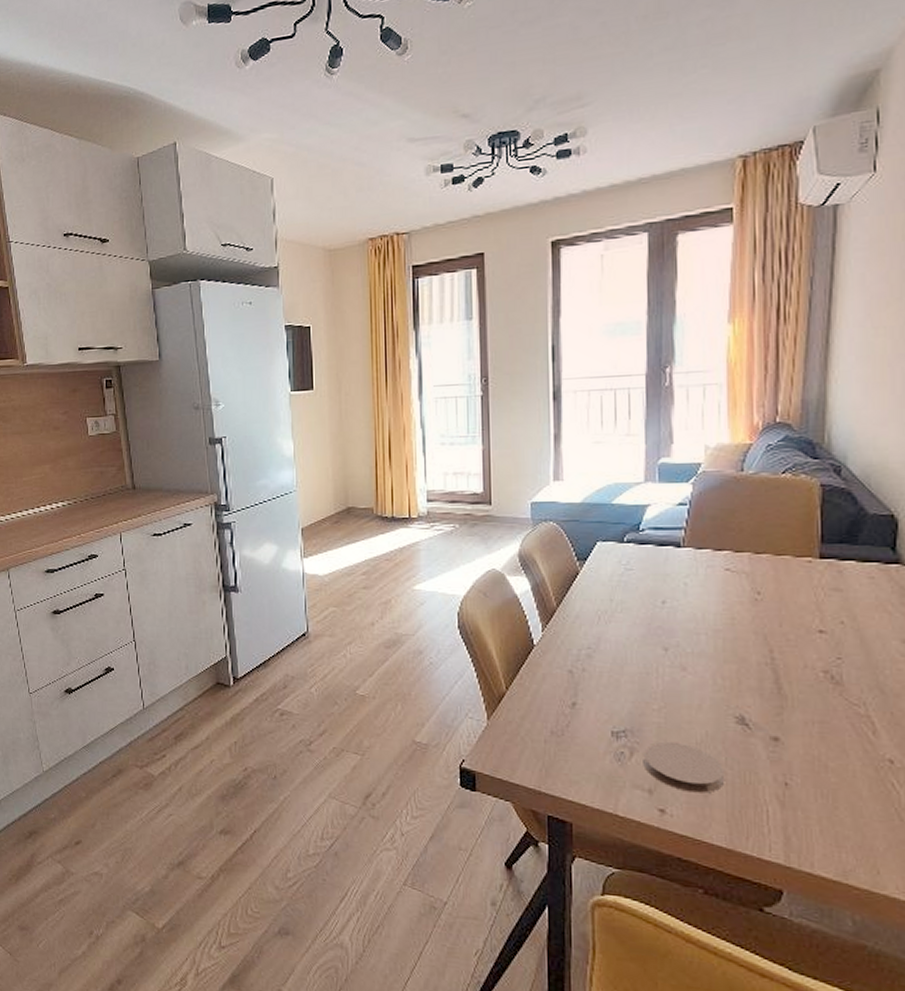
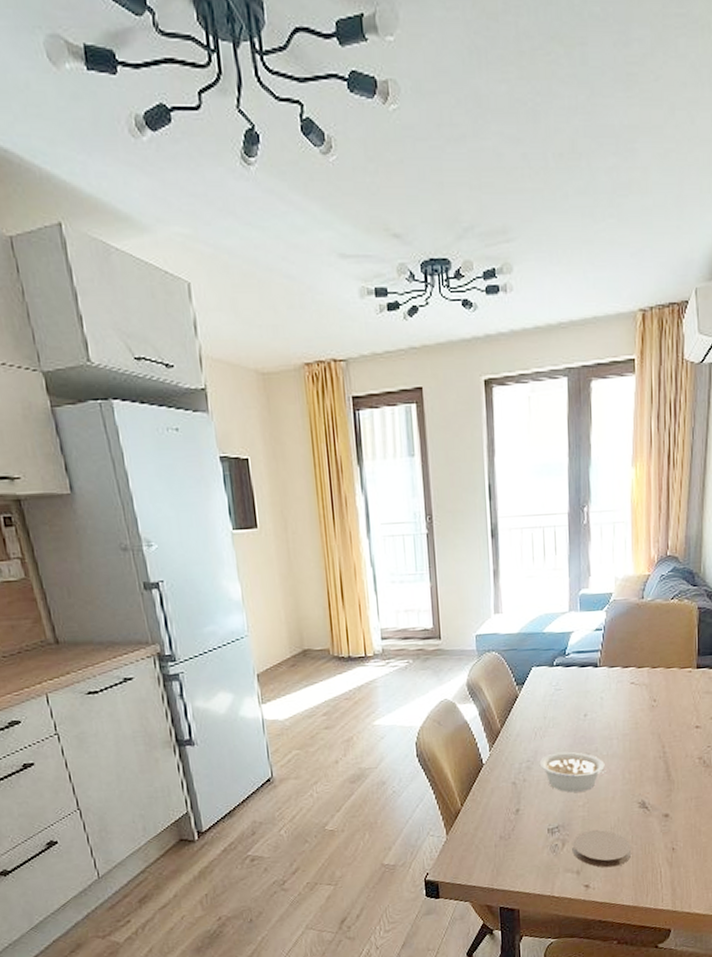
legume: none [603,642,691,693] -> present [539,752,606,793]

